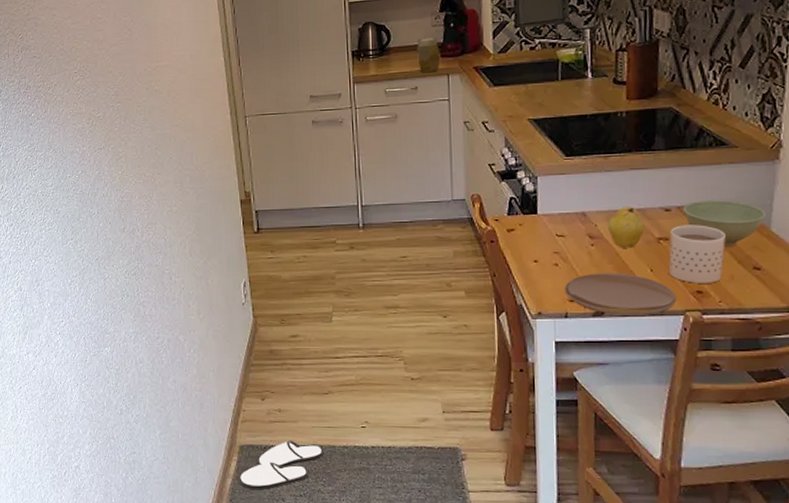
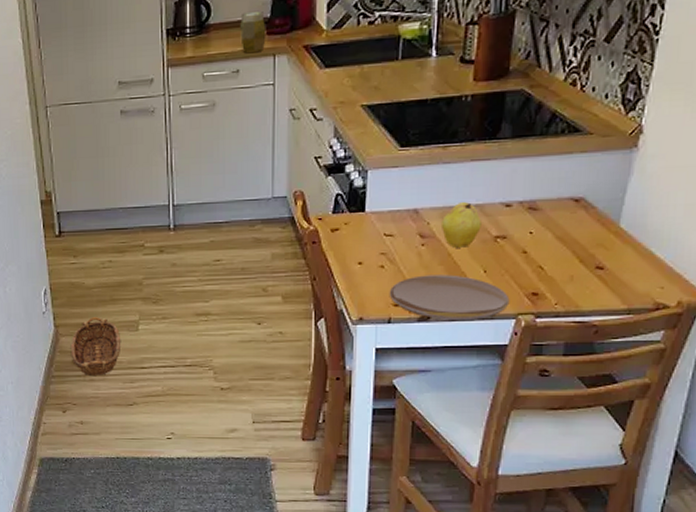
slippers: present [238,441,324,489] -> none [38,453,128,501]
basket: none [268,309,316,366] -> present [70,317,122,377]
mug: present [668,225,726,283] -> none [503,221,569,285]
bowl: present [683,199,766,248] -> none [526,193,616,246]

